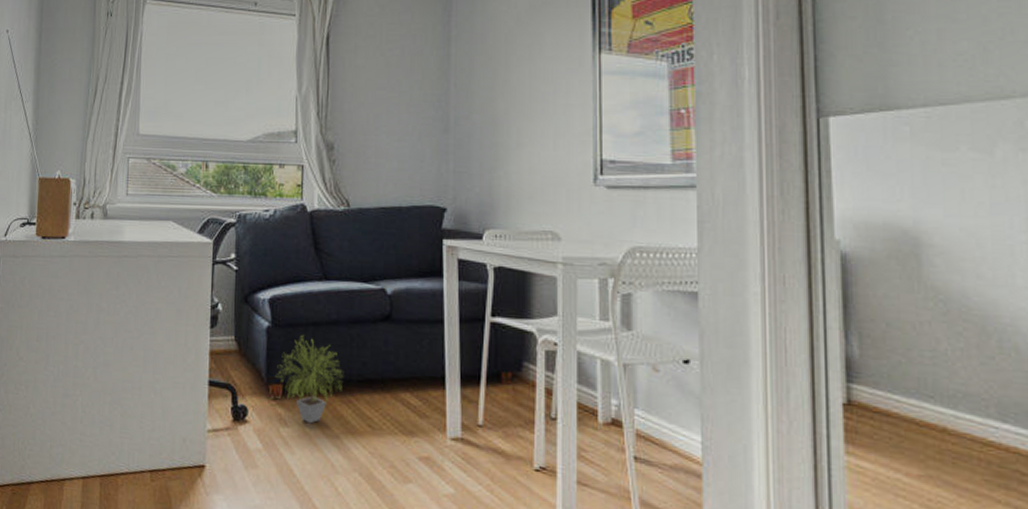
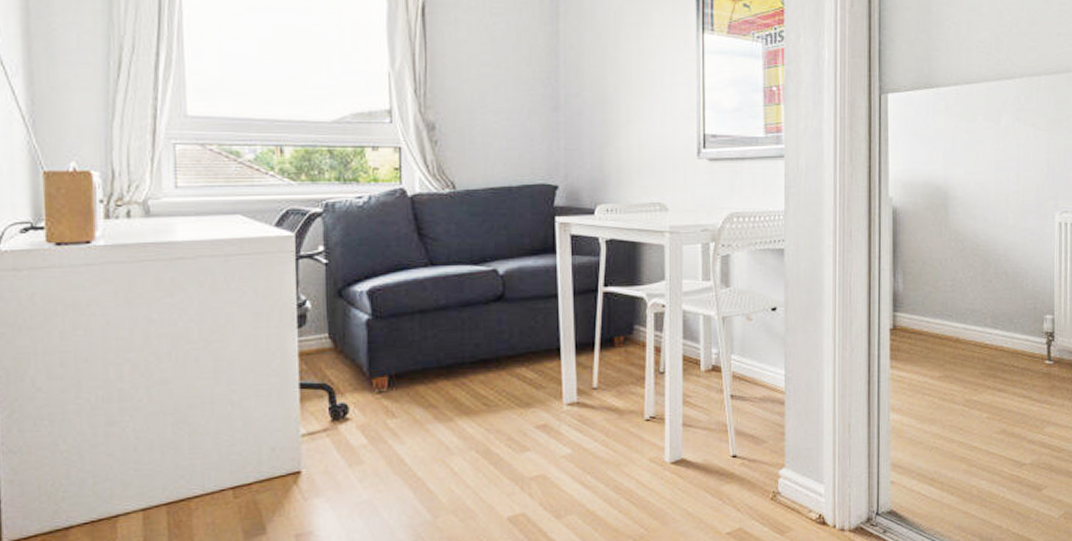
potted plant: present [274,335,343,424] -> none [377,325,454,411]

